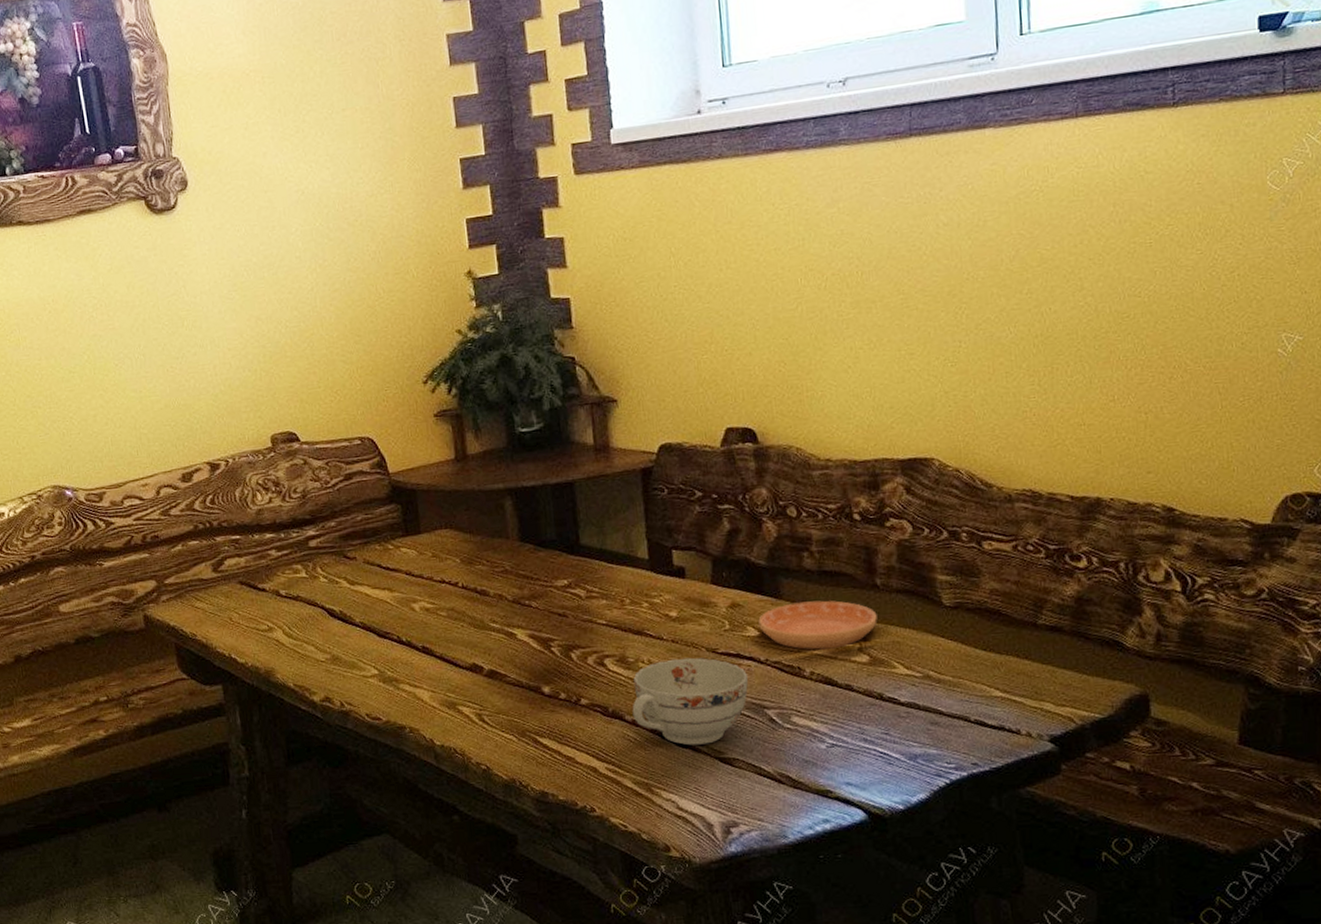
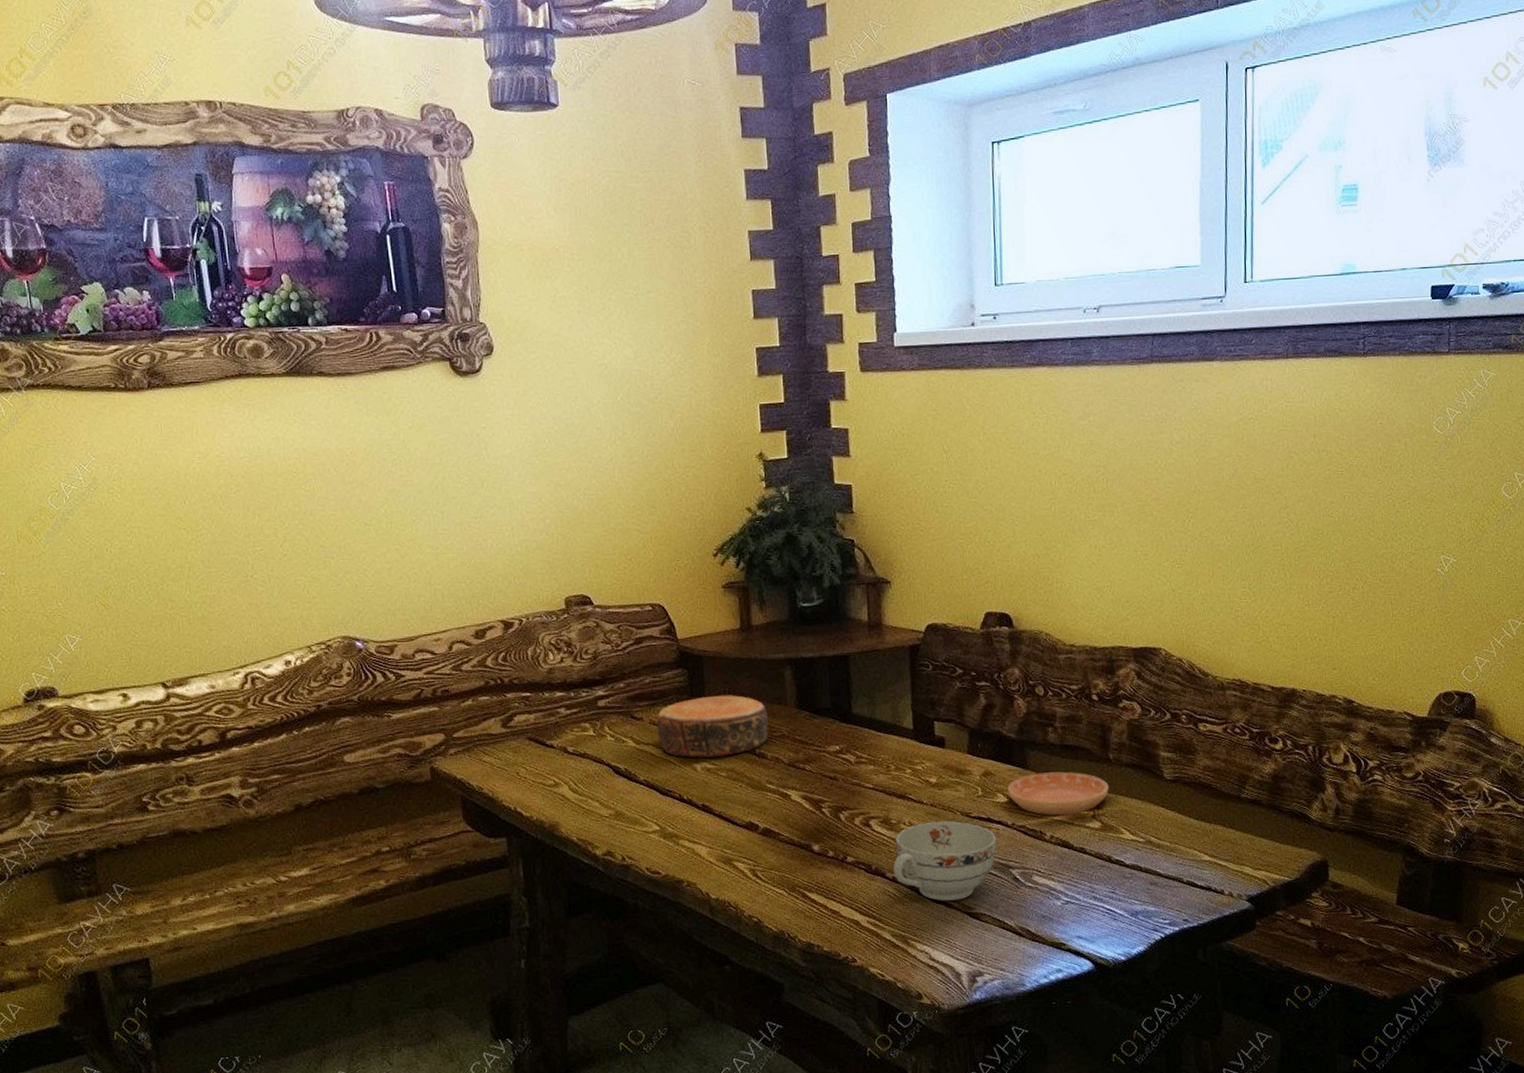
bowl: none [370,530,490,597] -> present [656,695,768,758]

